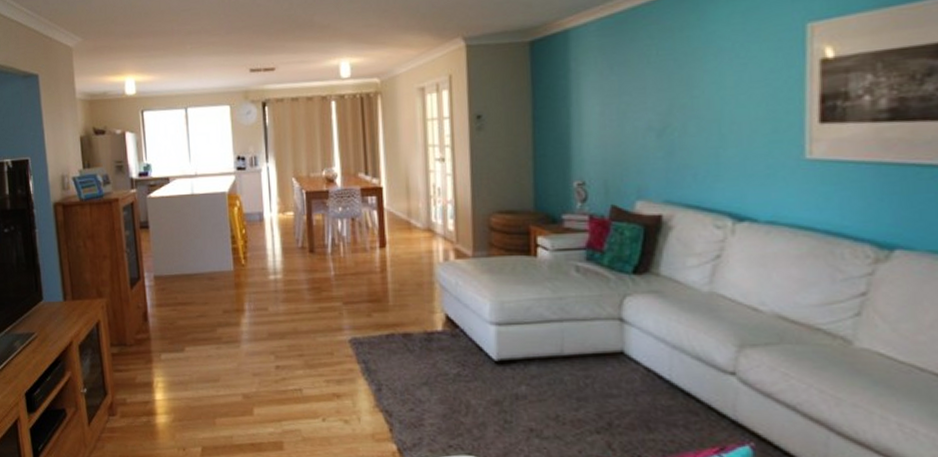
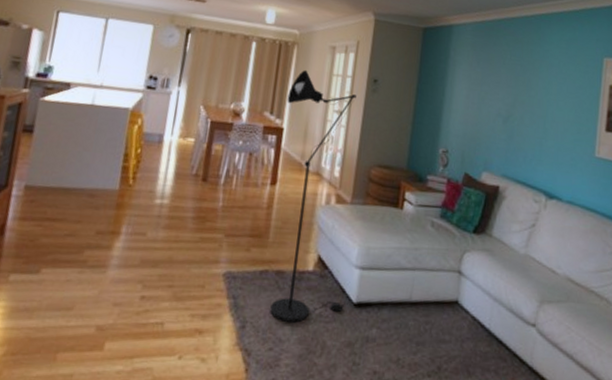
floor lamp: none [380,119,484,383] -> present [270,69,356,323]

